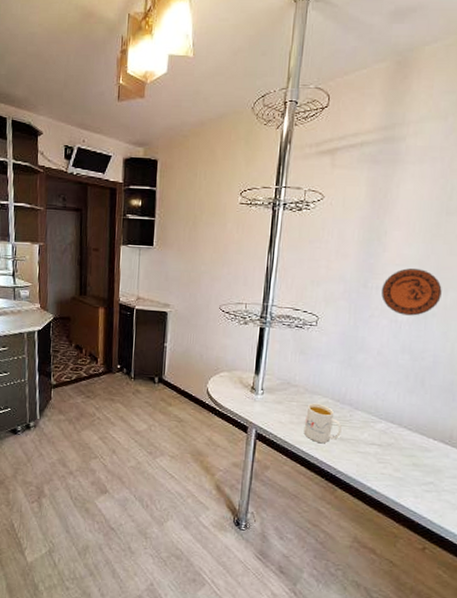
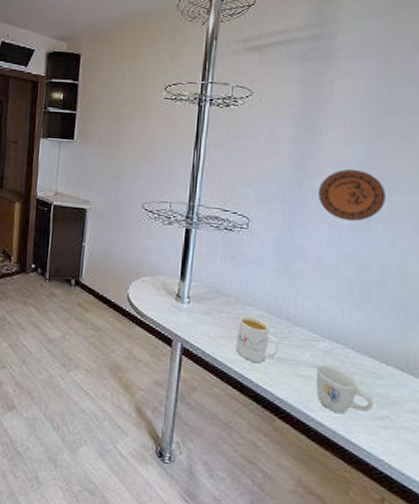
mug: none [372,442,422,483] -> present [315,364,374,414]

